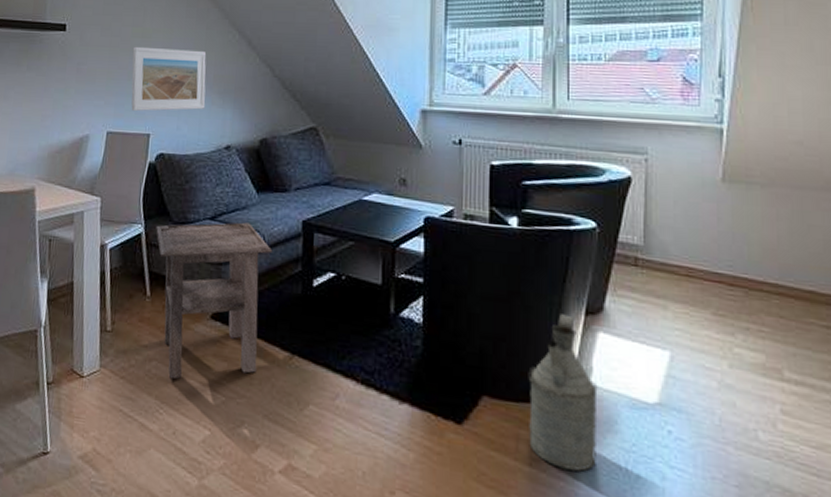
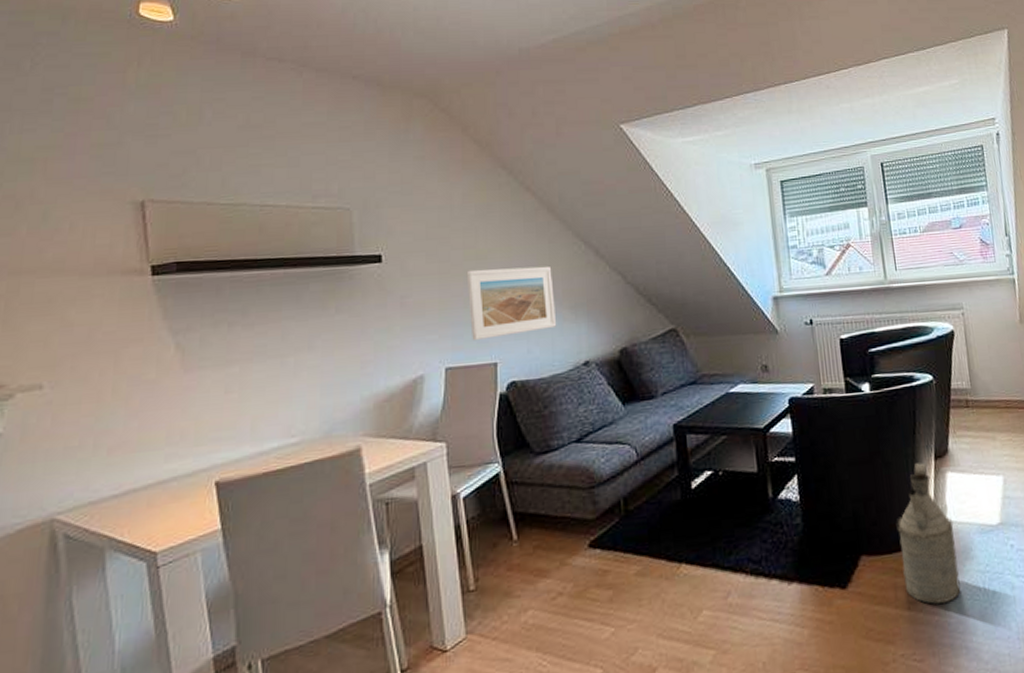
side table: present [156,222,273,379] -> none [516,437,647,625]

